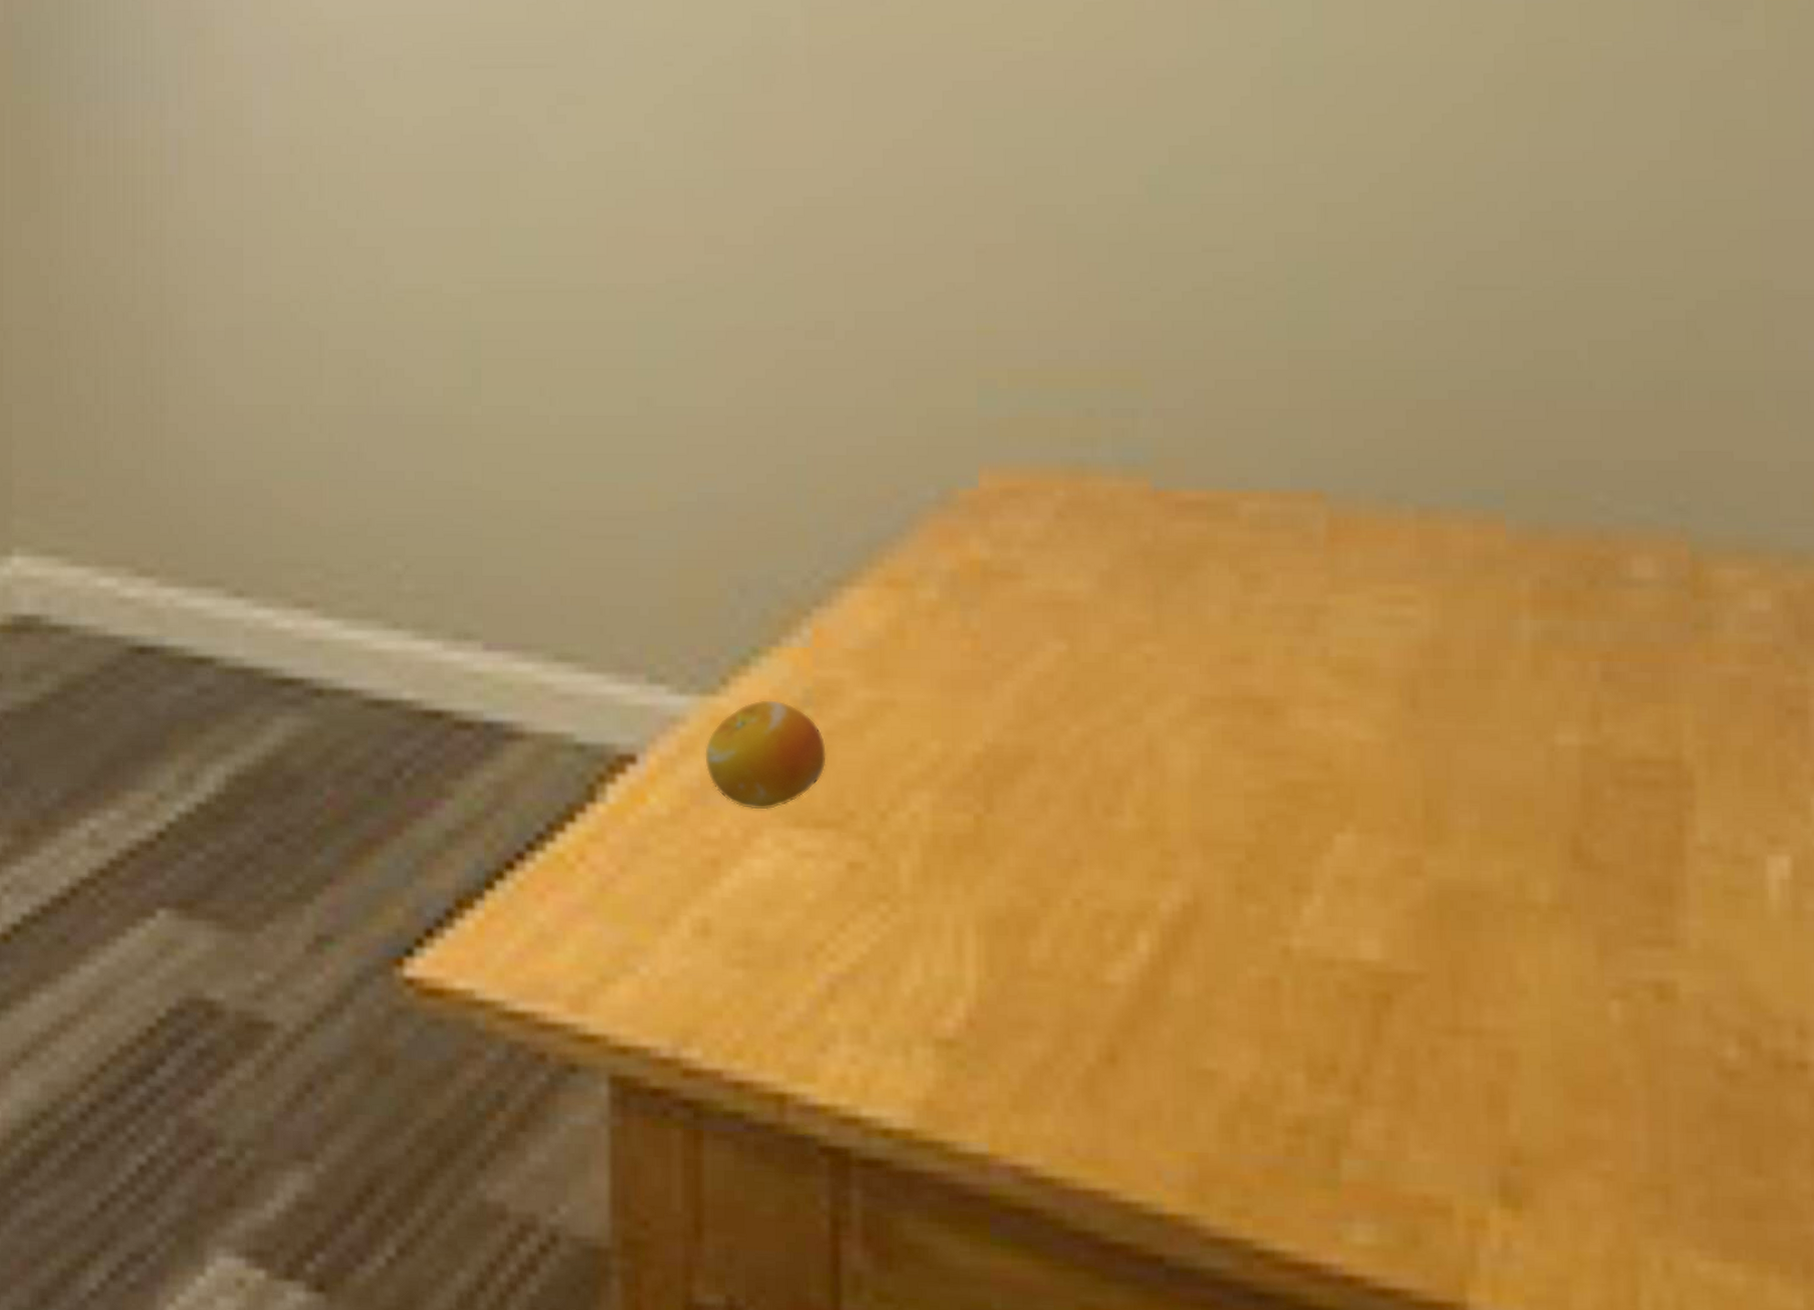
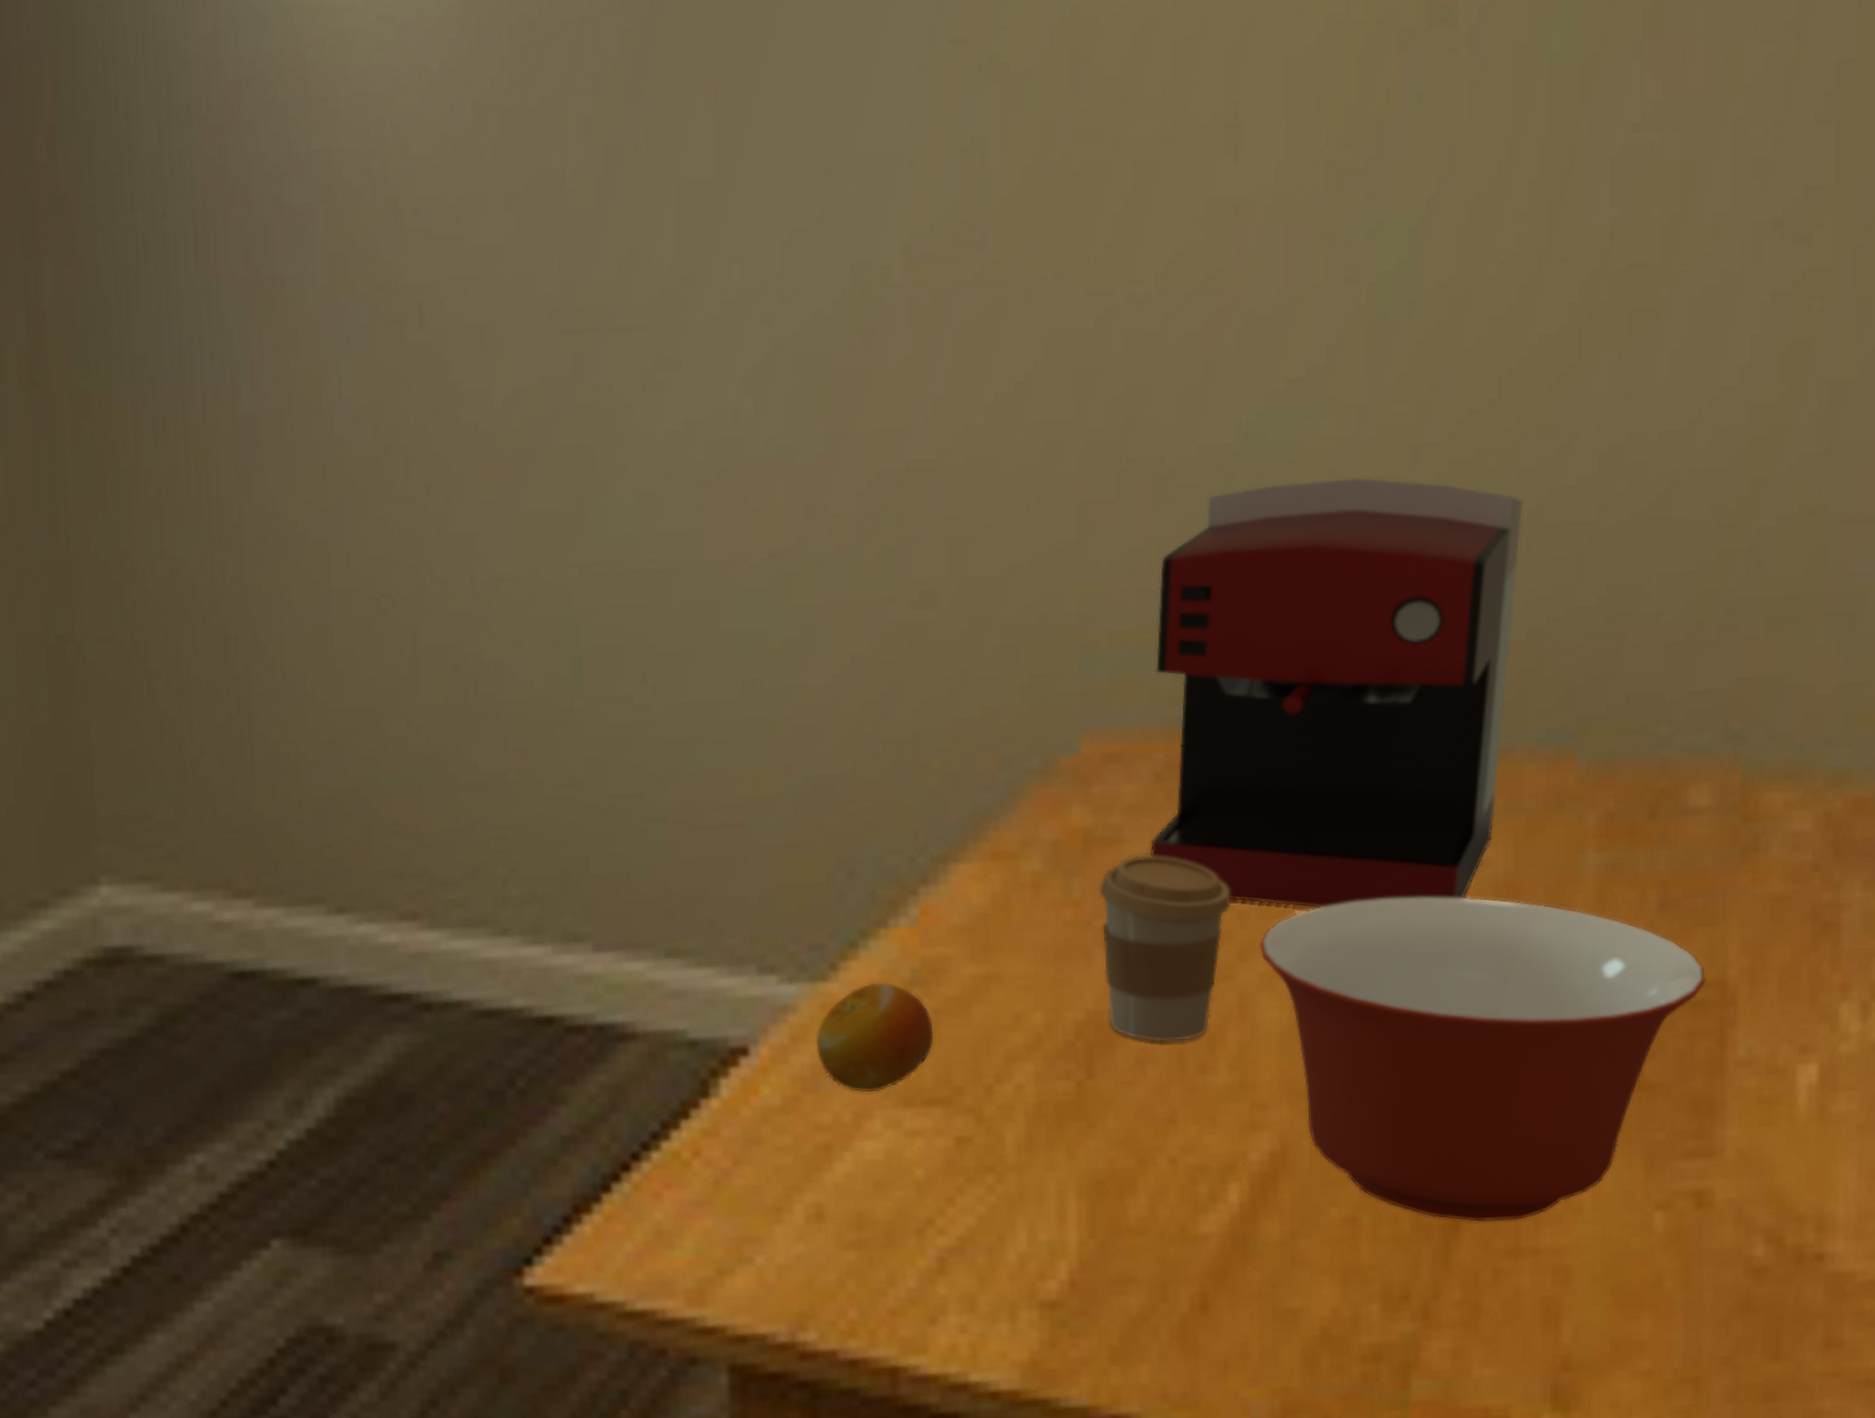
coffee cup: none [997,590,1139,783] -> present [1098,854,1232,1043]
coffee maker: none [1051,233,1441,656] -> present [1149,477,1524,908]
mixing bowl: none [1167,651,1659,997] -> present [1259,896,1706,1222]

